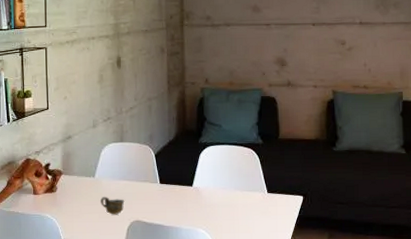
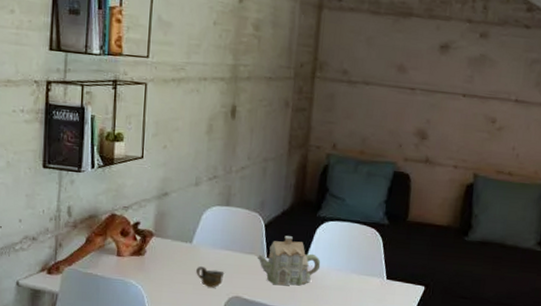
teapot: none [151,163,207,208] -> present [257,236,321,286]

